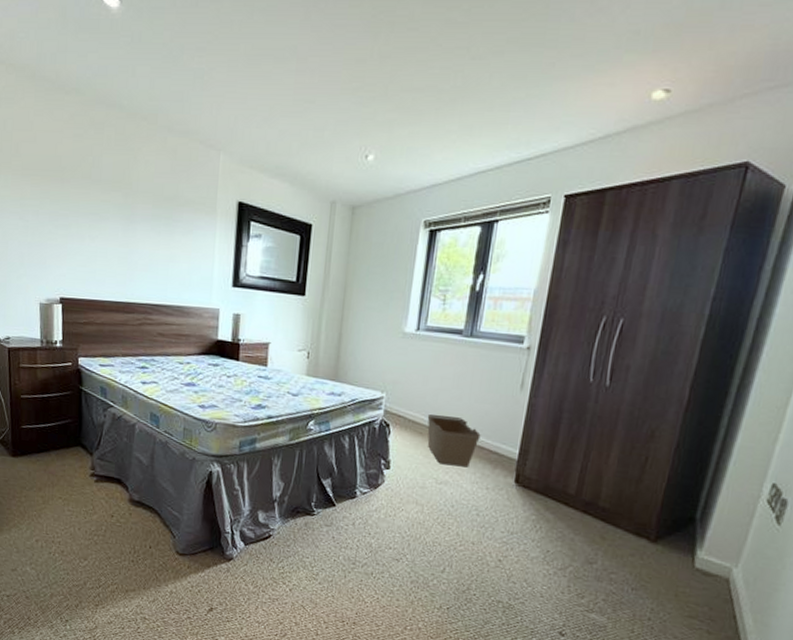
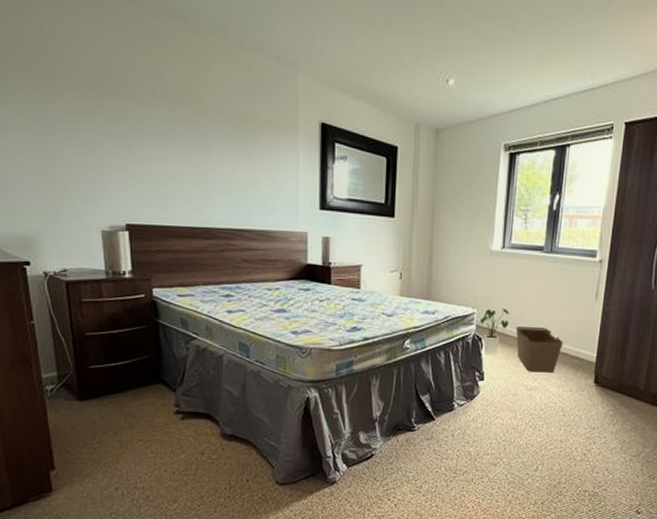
house plant: none [388,394,422,445] -> present [480,309,510,356]

